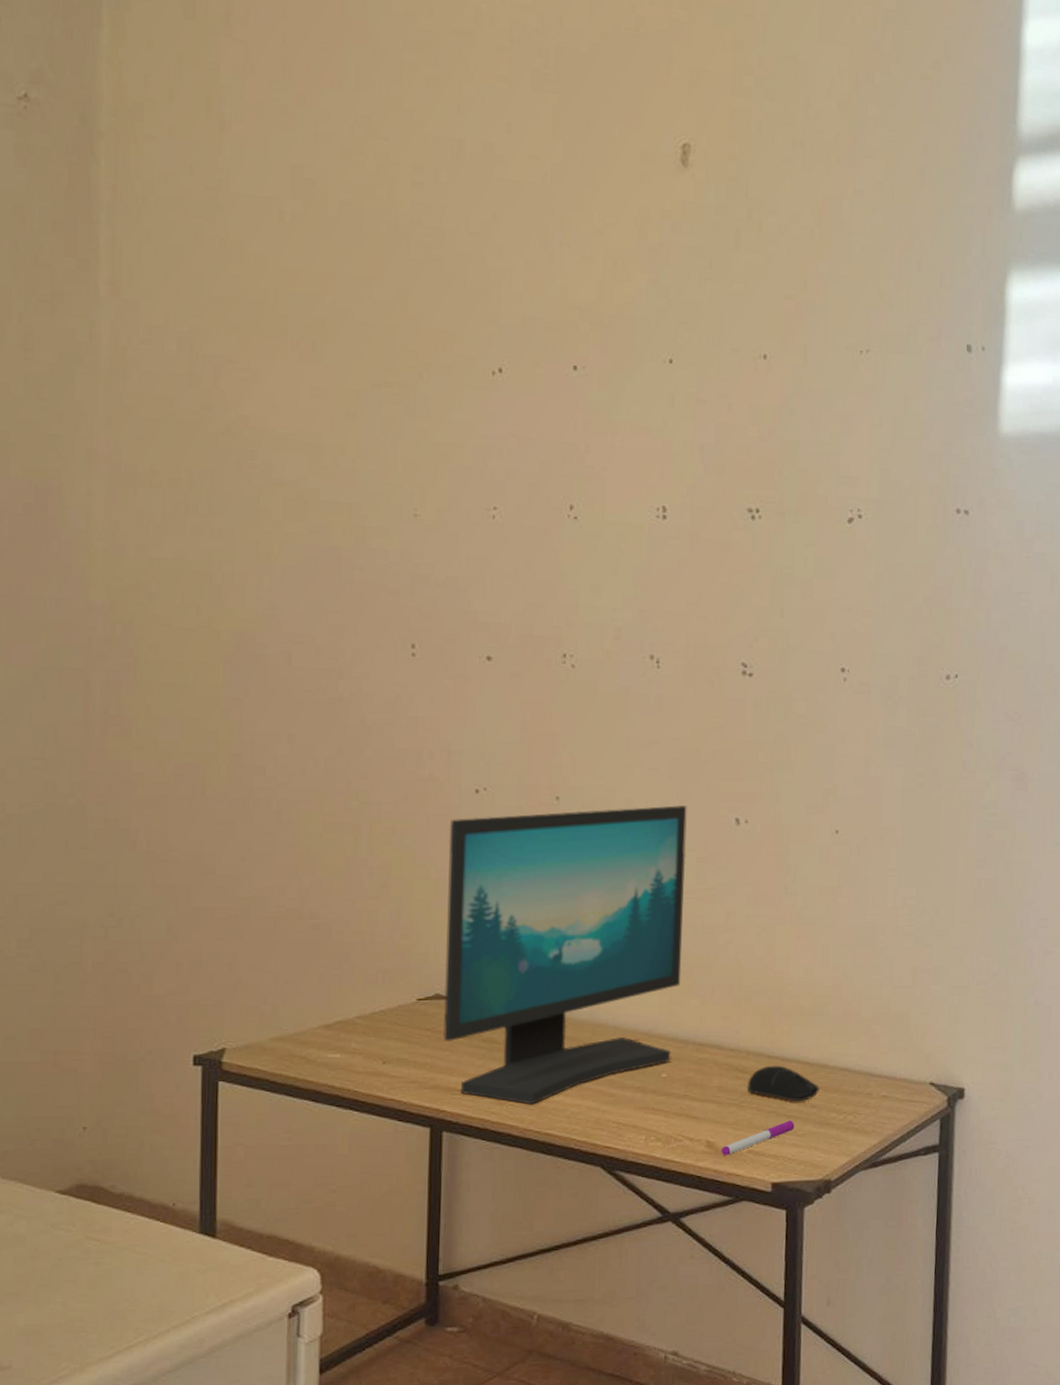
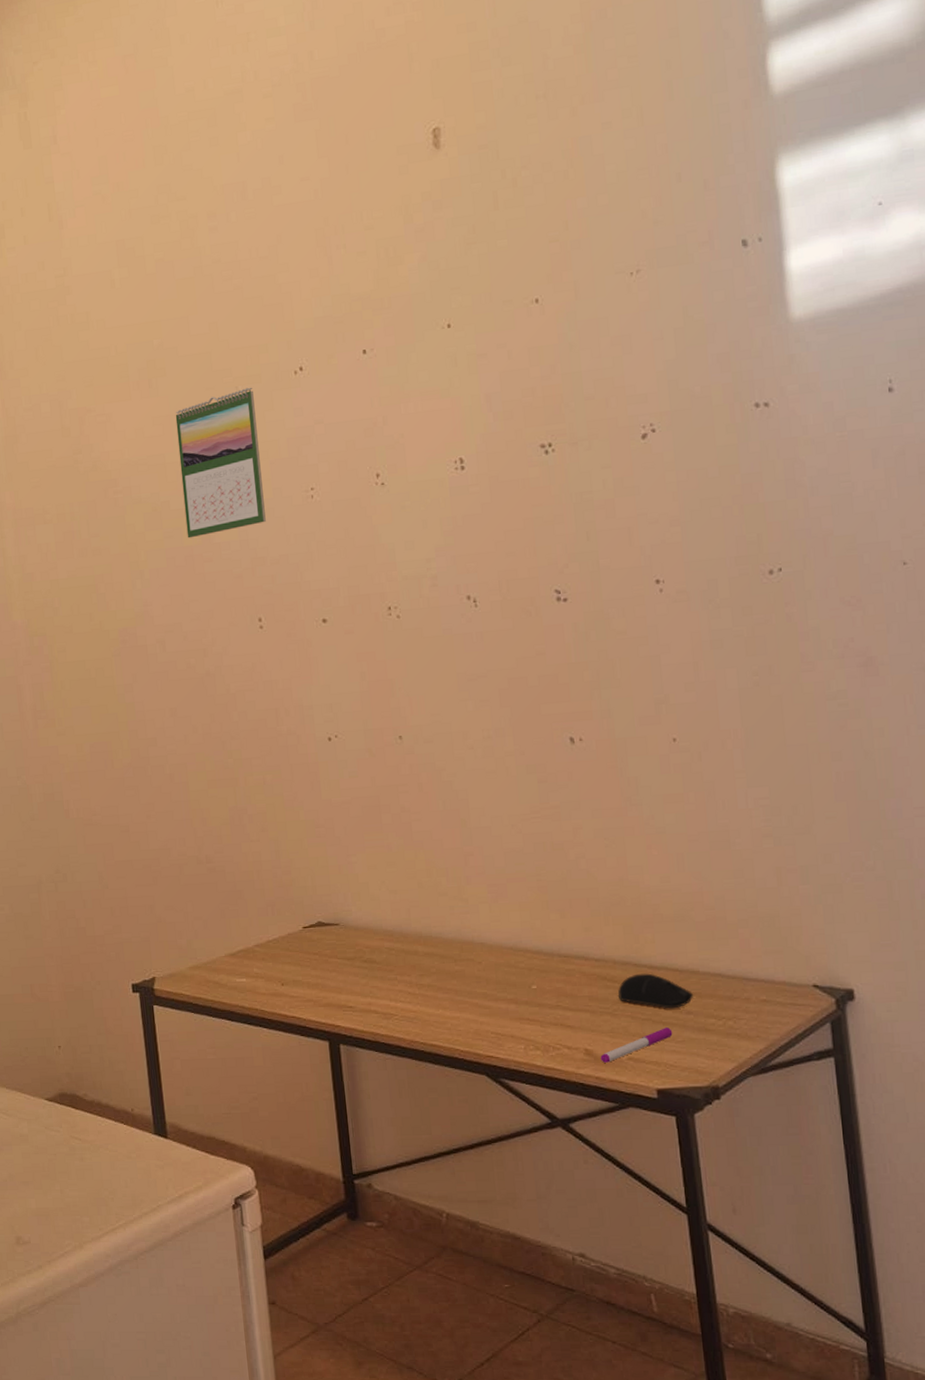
calendar: none [336,377,440,539] -> present [175,387,266,538]
computer monitor: present [443,805,687,1105] -> none [310,731,538,1019]

